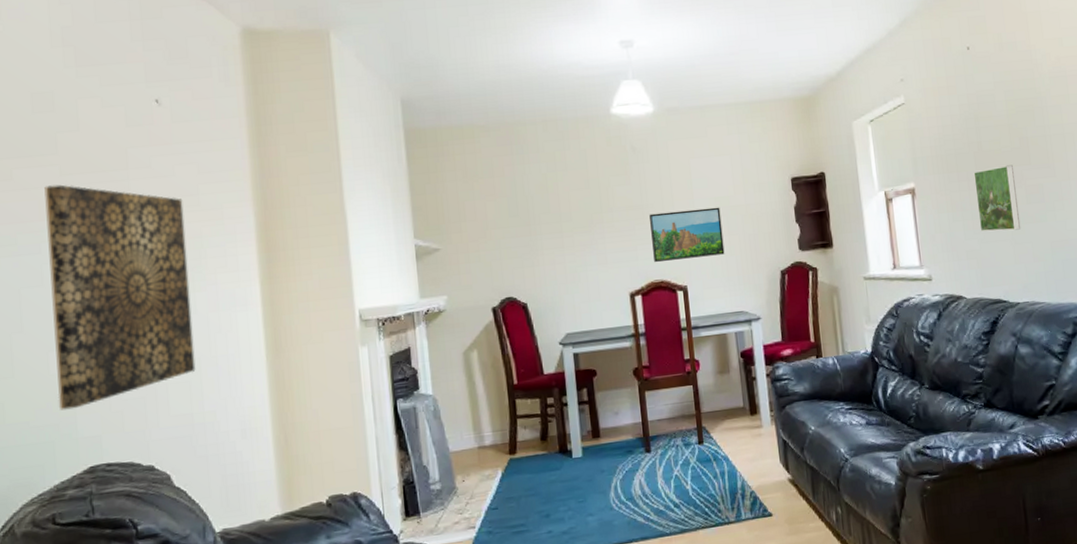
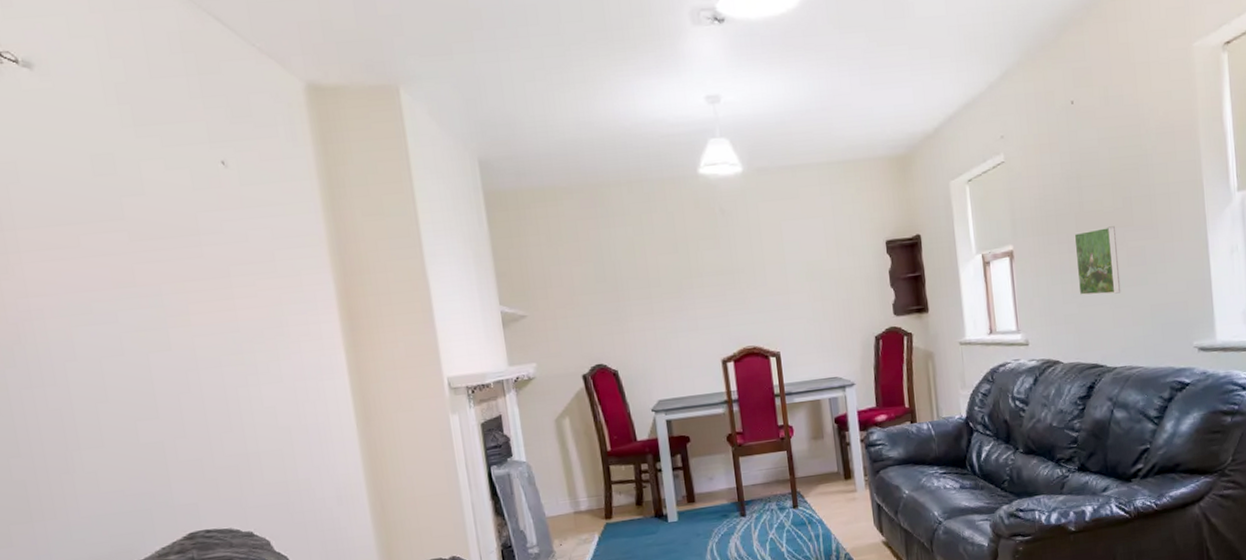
wall art: present [44,184,196,411] -> none [114,251,287,479]
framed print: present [649,207,725,262] -> none [740,271,818,328]

